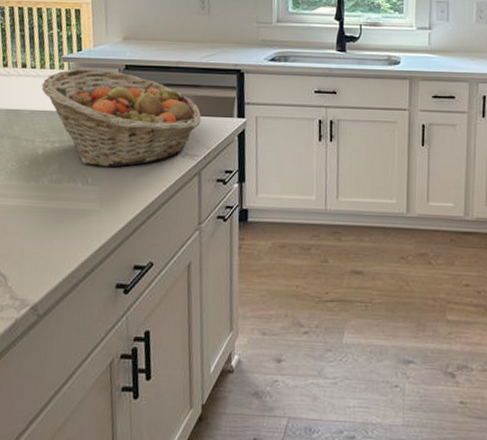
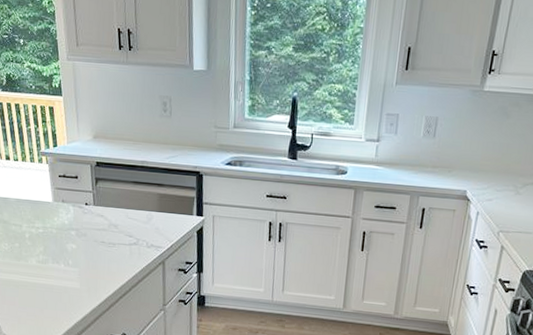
fruit basket: present [41,68,202,168] -> none [24,162,165,253]

